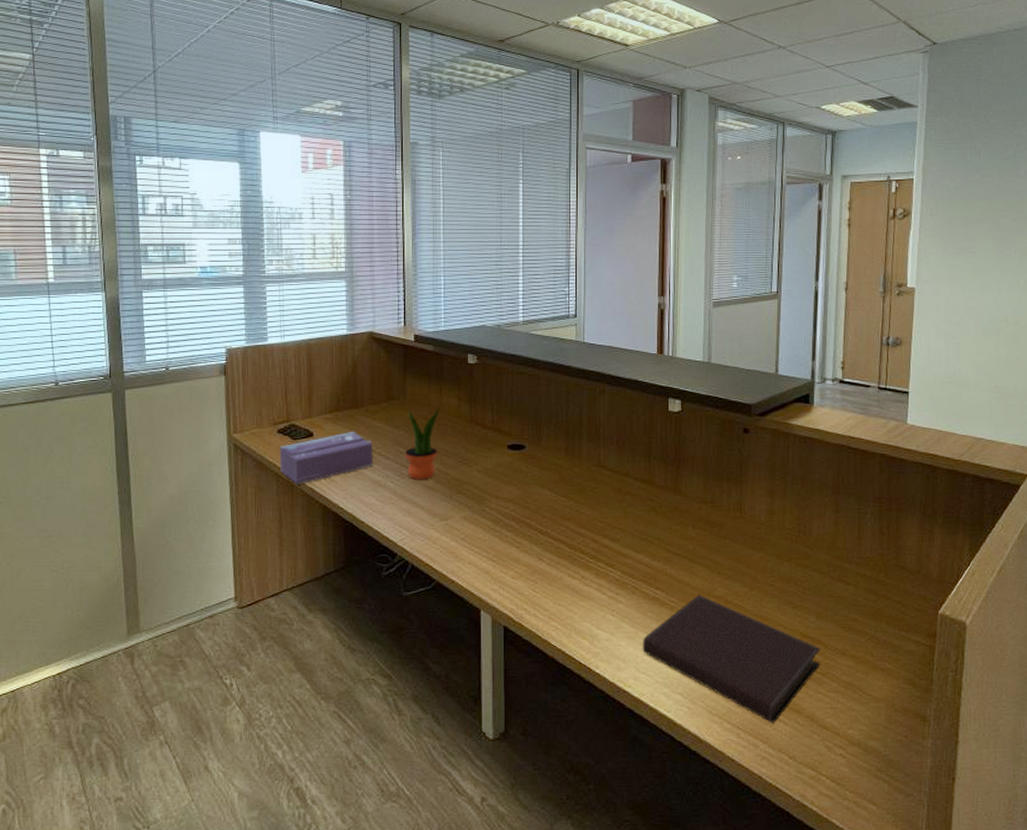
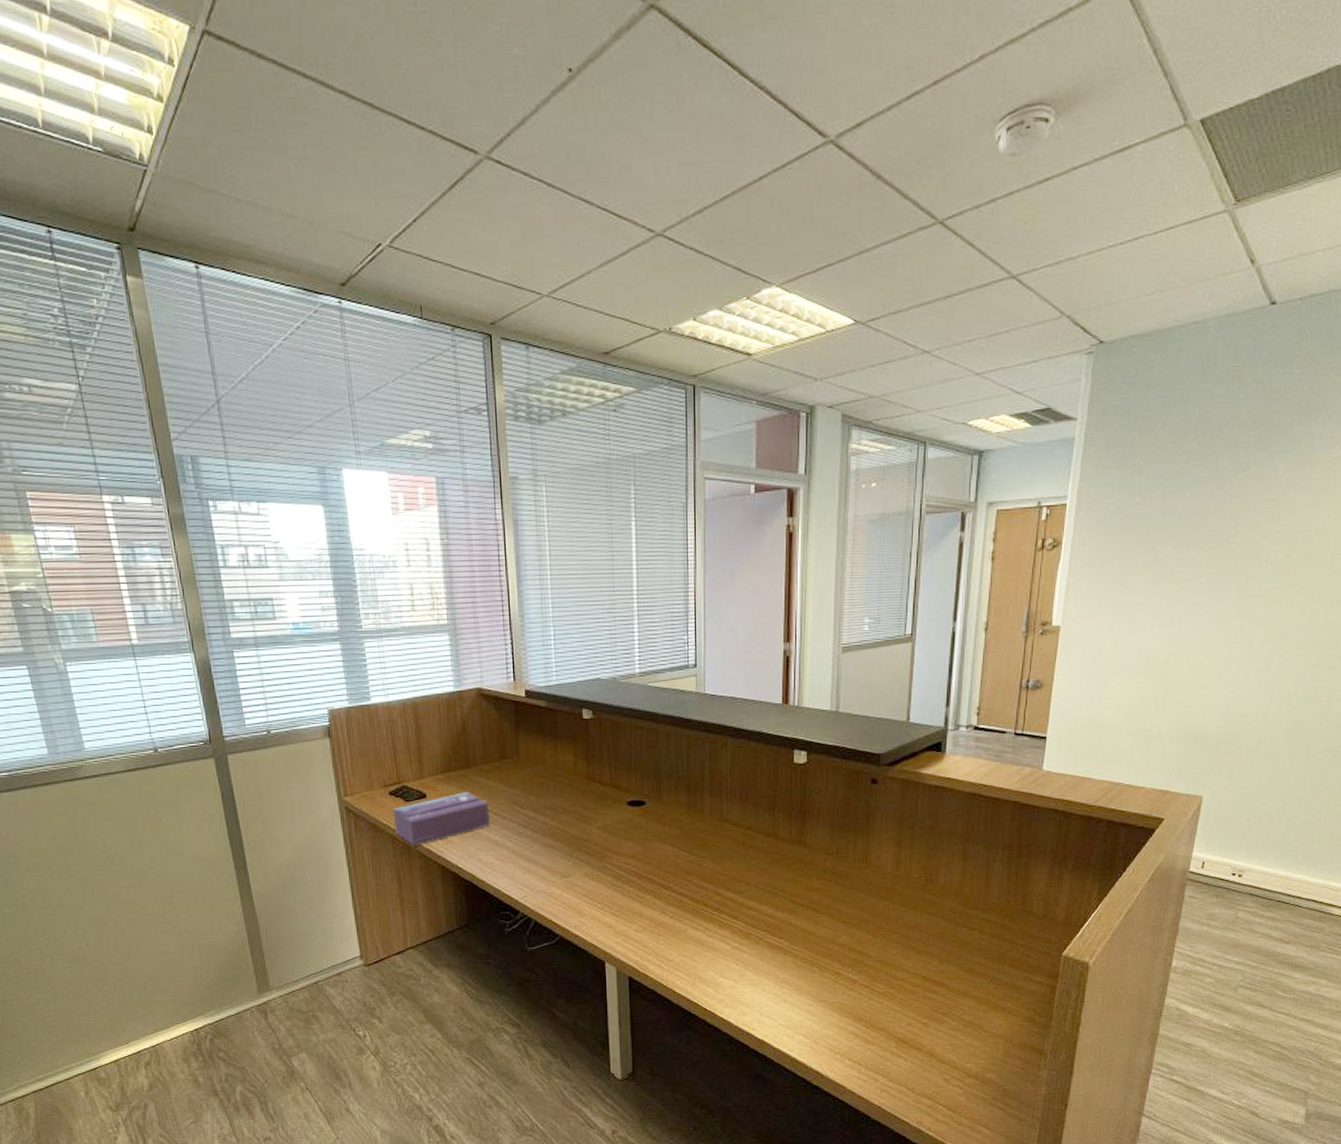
potted plant: present [404,406,439,480] -> none [521,763,556,838]
notebook: present [642,594,821,723] -> none [766,942,943,1059]

